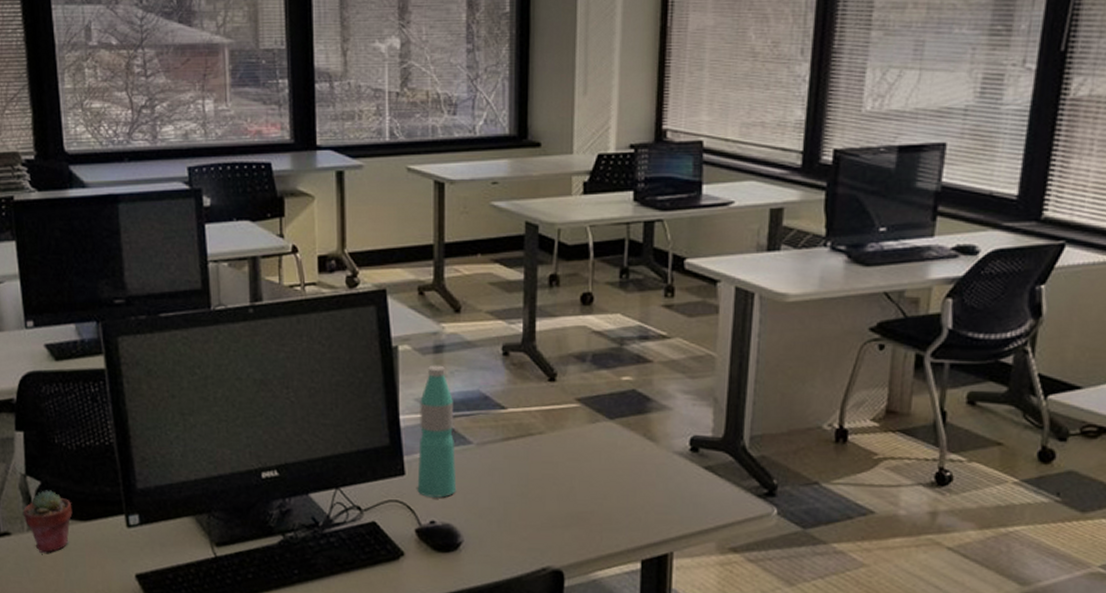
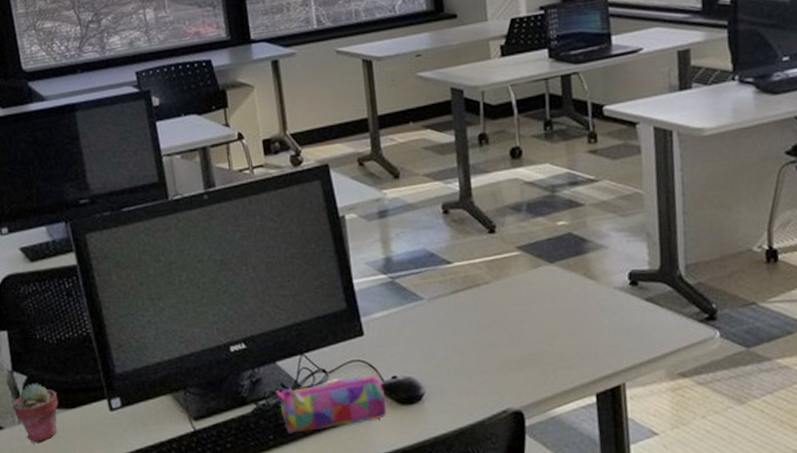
pencil case: none [305,516,421,571] -> present [275,374,387,434]
water bottle: present [417,365,457,498] -> none [370,228,414,354]

